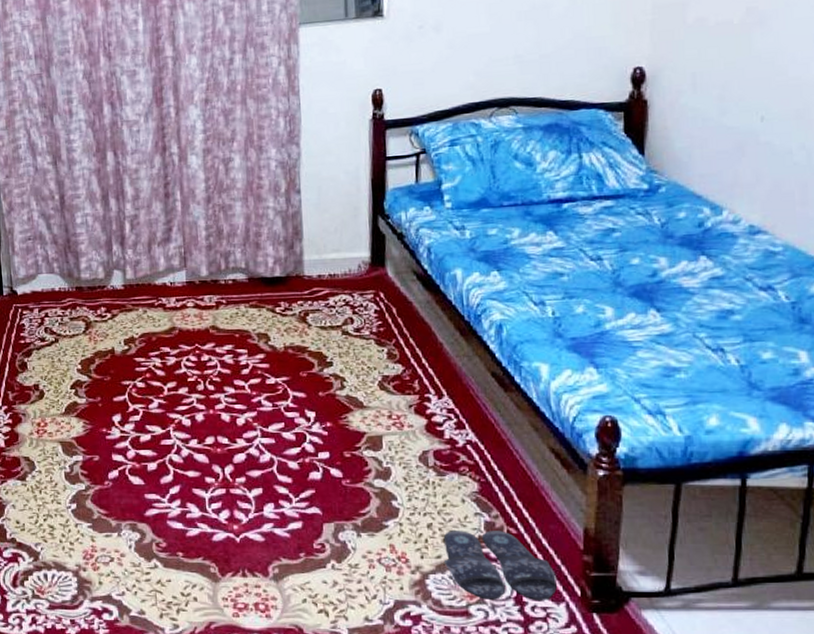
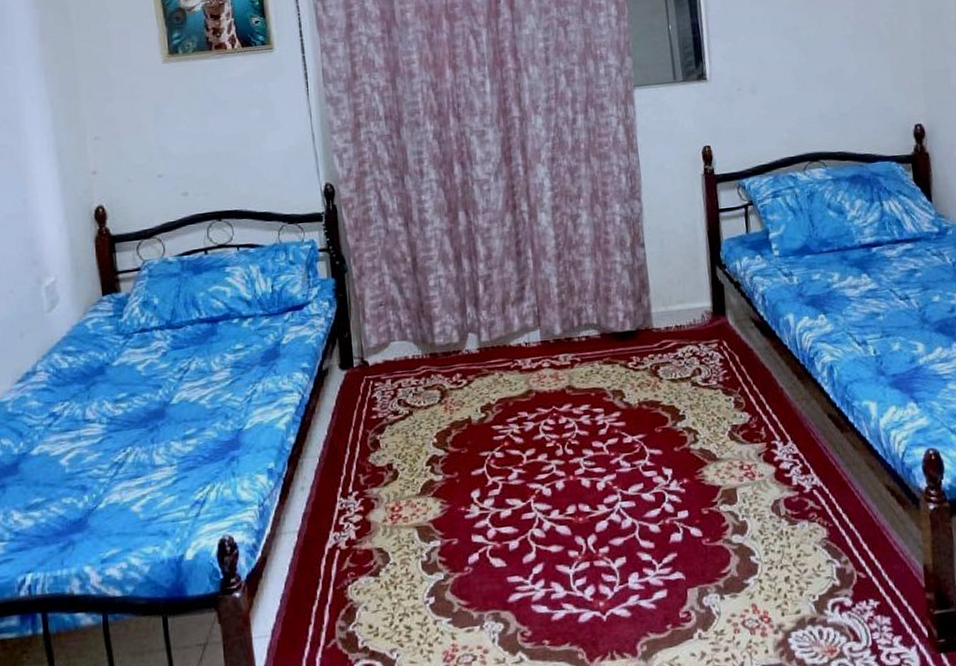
slippers: present [443,531,557,600] -> none [801,576,907,653]

